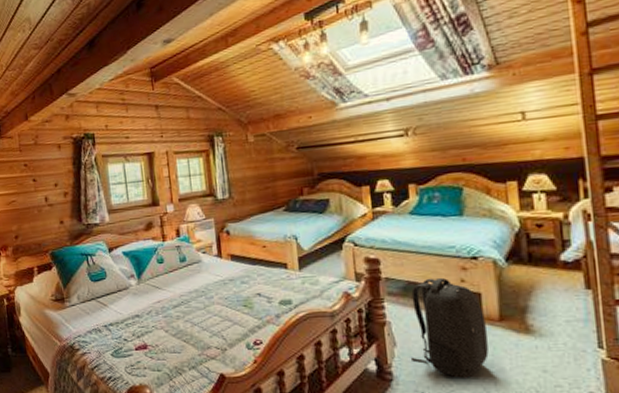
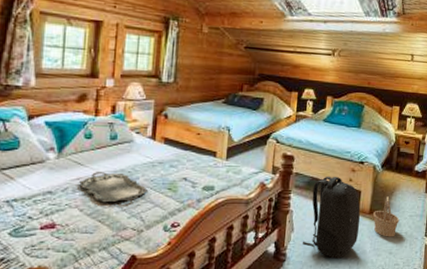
serving tray: none [160,293,225,323] -> present [79,172,149,203]
basket: none [504,297,550,350] -> present [372,196,400,237]

